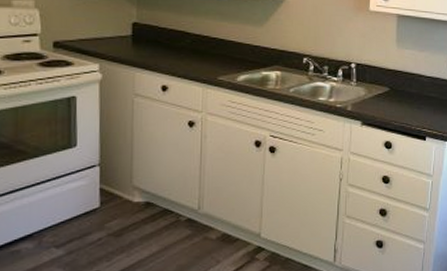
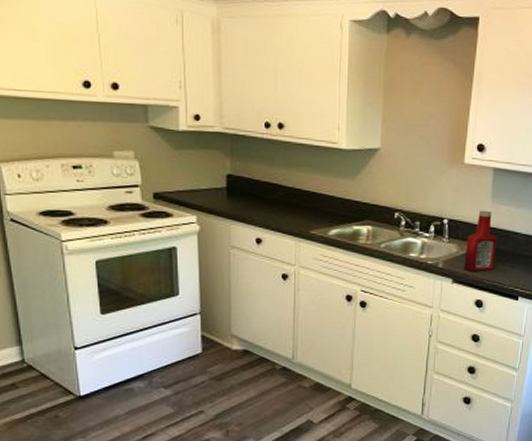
ketchup bottle: none [372,54,404,114] -> present [464,210,497,272]

